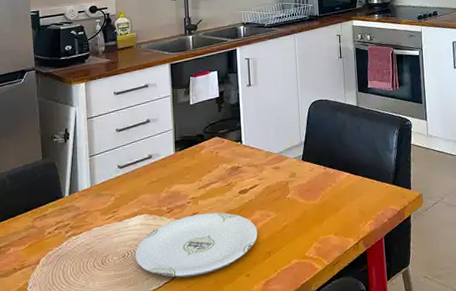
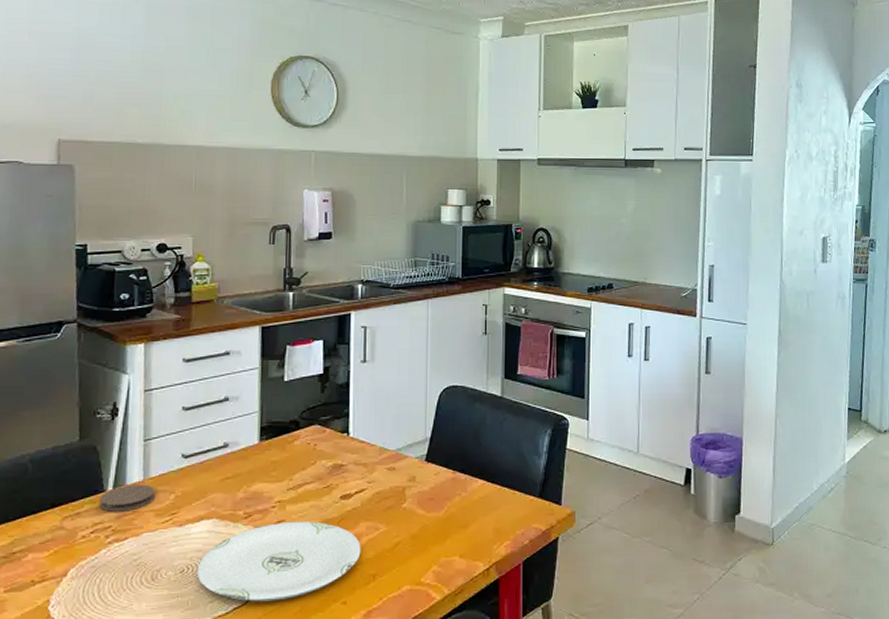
coaster: none [60,190,100,213] -> present [99,484,155,512]

